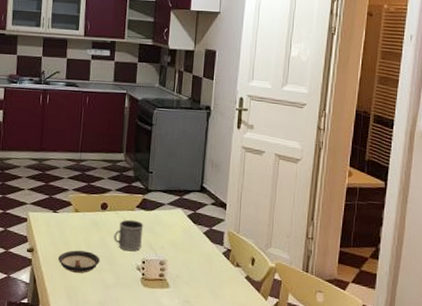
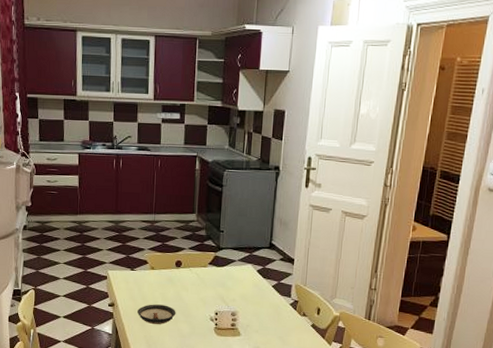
mug: present [114,219,144,252] -> none [188,275,216,304]

